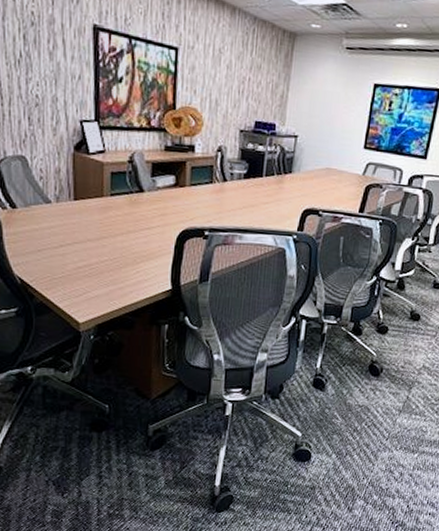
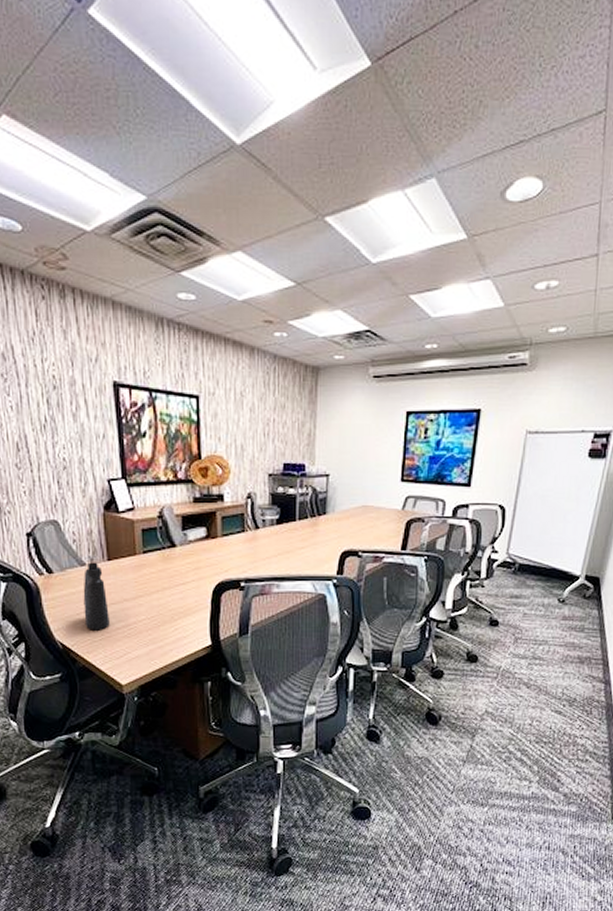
water bottle: none [45,200,72,268] -> present [83,562,110,630]

